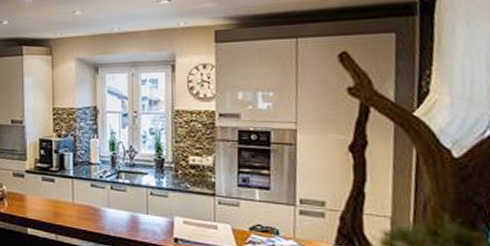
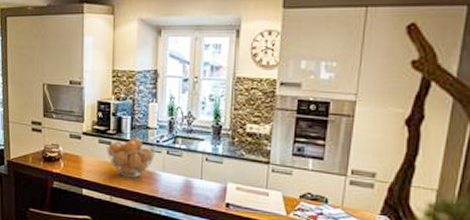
fruit basket: none [49,173,100,214] -> present [106,137,156,177]

